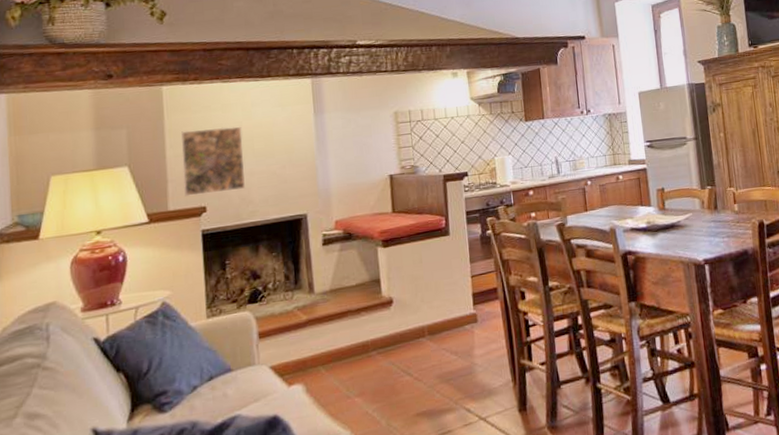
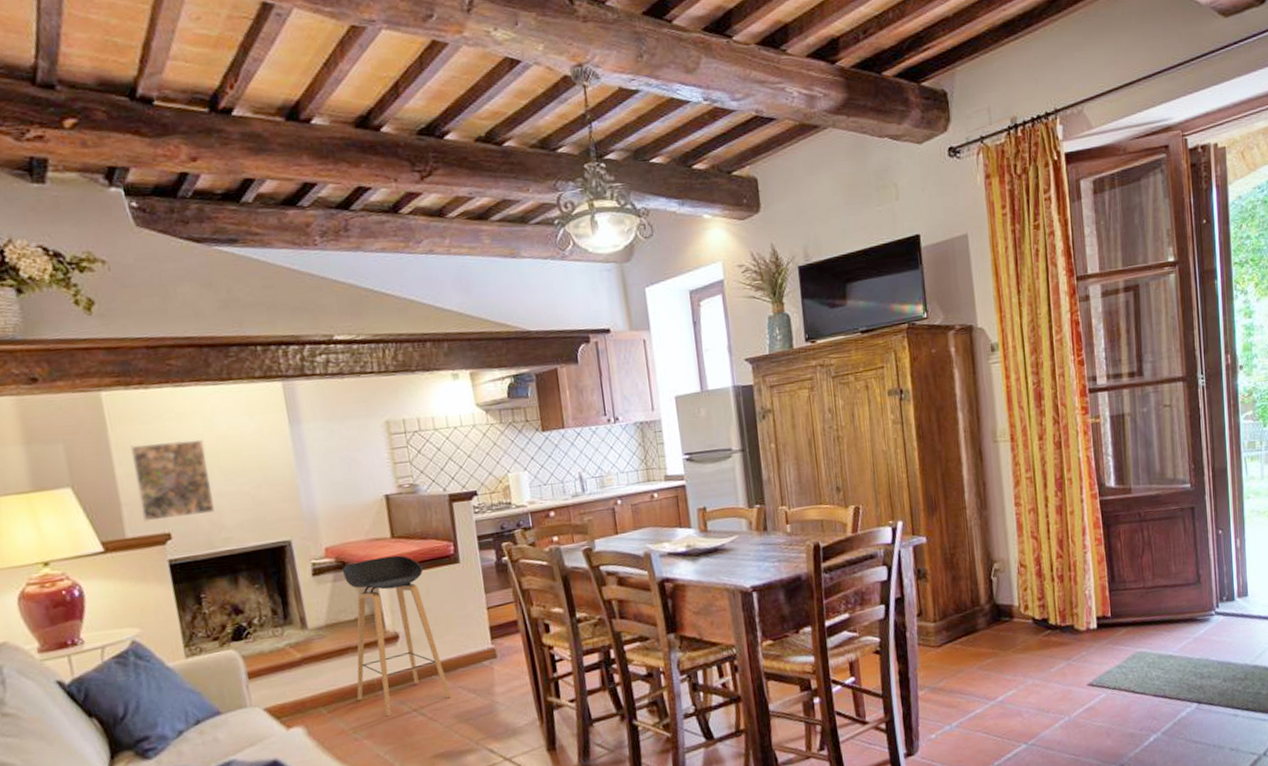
stool: none [348,228,435,376] -> present [342,555,451,717]

